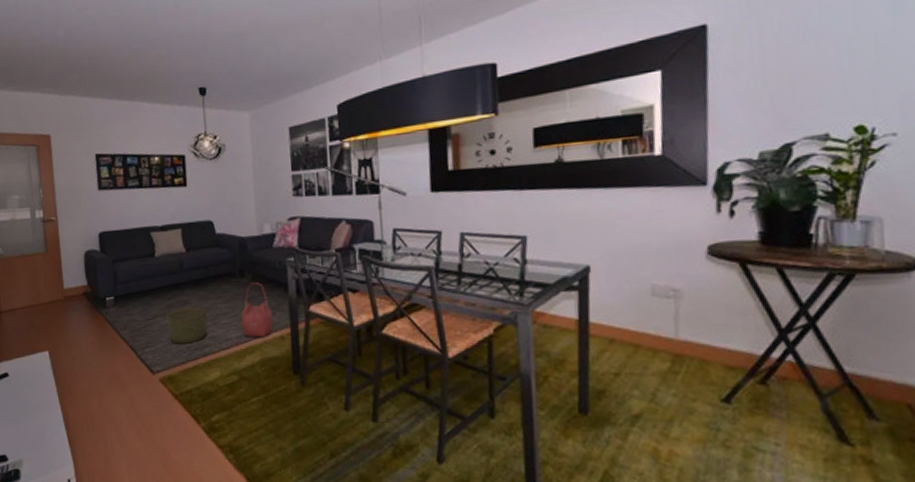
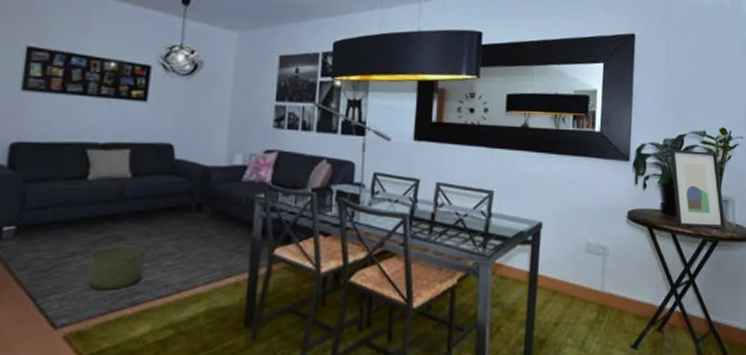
handbag: present [240,282,274,338] -> none [188,219,230,284]
picture frame: none [769,159,867,260] -> present [670,149,725,229]

